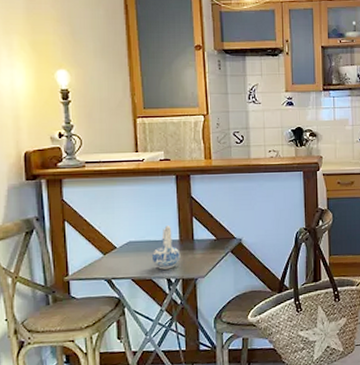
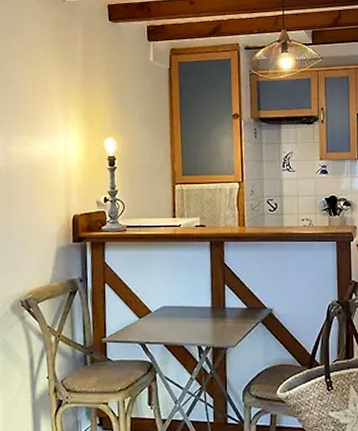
ceramic pitcher: present [152,226,181,270] -> none [185,292,212,336]

